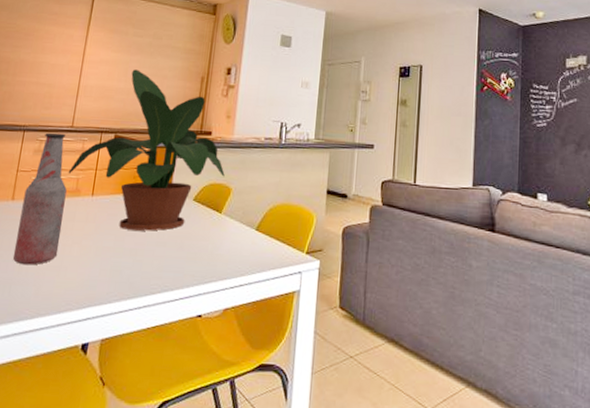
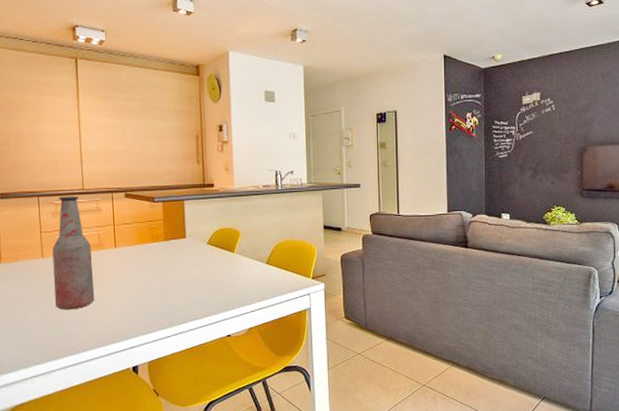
potted plant: present [68,69,225,231] -> none [88,132,232,273]

